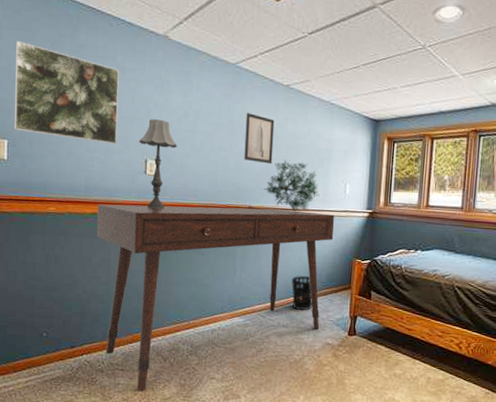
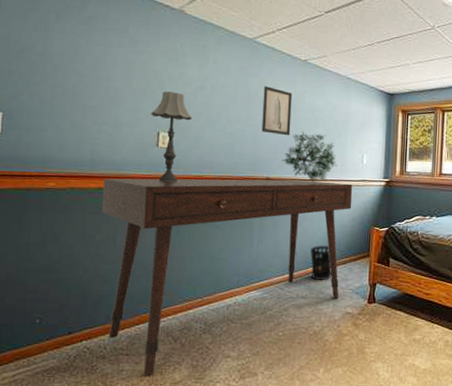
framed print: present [14,40,119,145] -> none [10,10,131,117]

